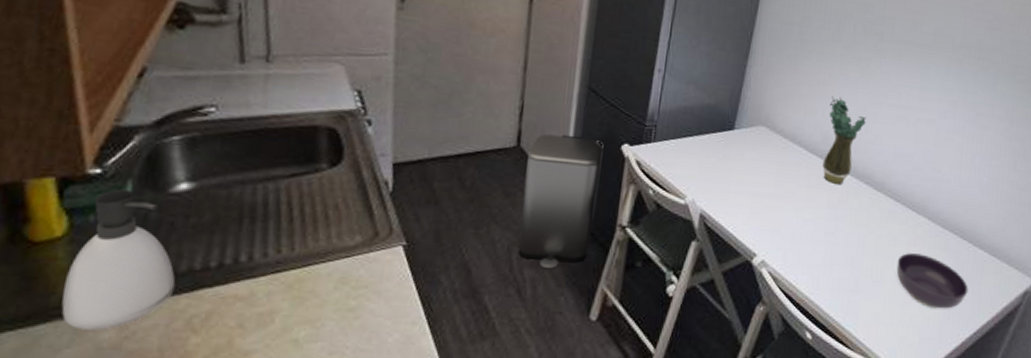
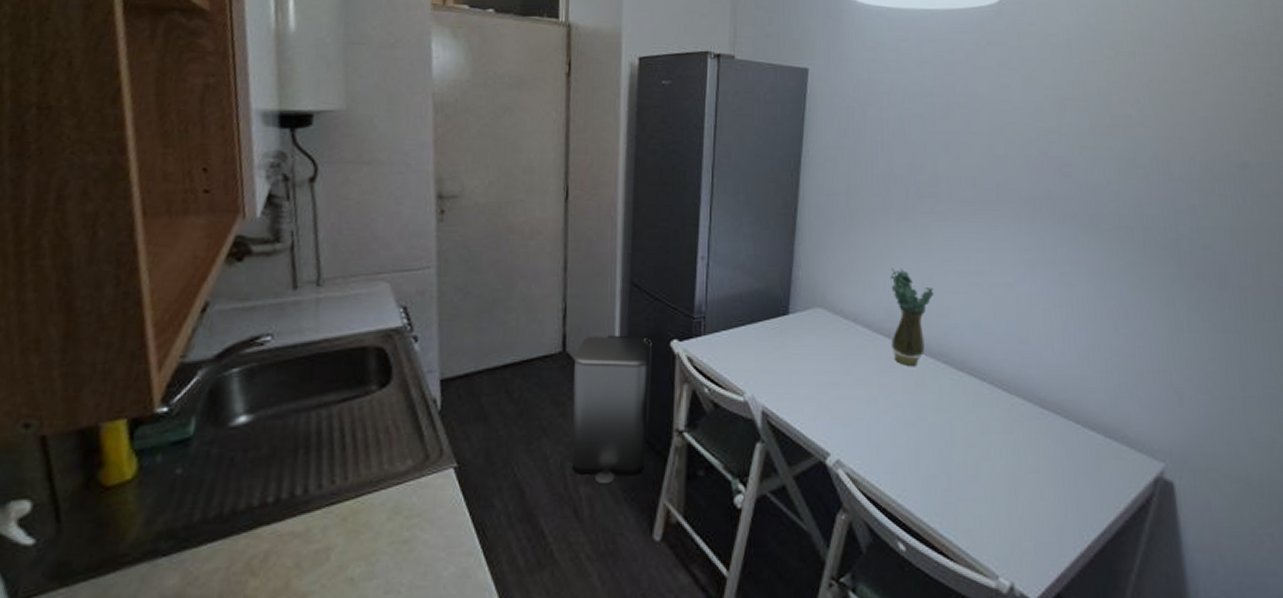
soap dispenser: present [61,189,176,331] -> none [130,426,236,578]
bowl: present [896,253,969,309] -> none [993,441,1085,506]

